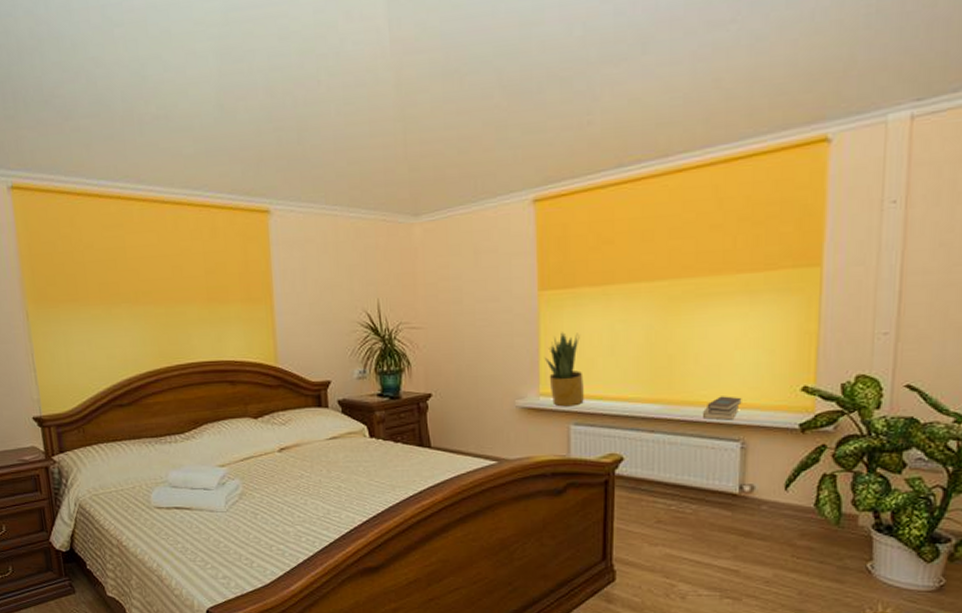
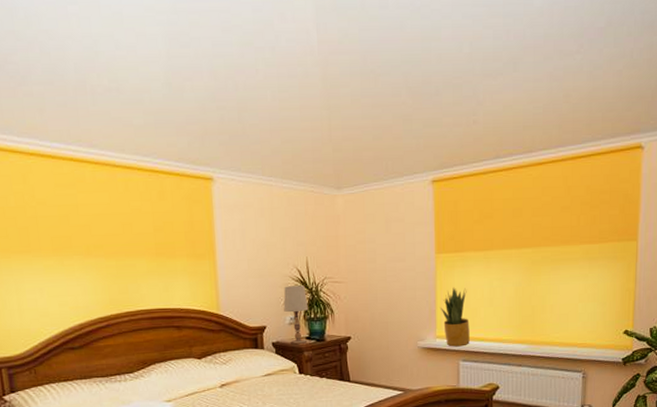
table lamp: none [350,332,380,404] -> present [283,285,309,345]
books: present [702,396,742,420] -> none [555,337,583,356]

